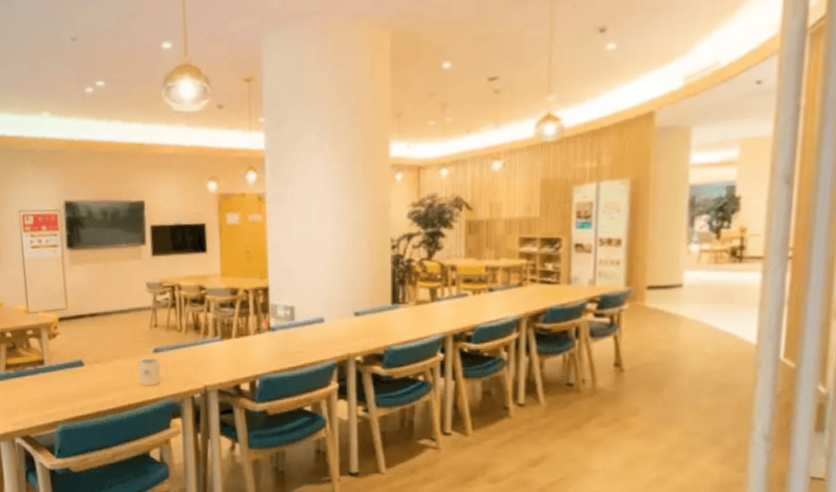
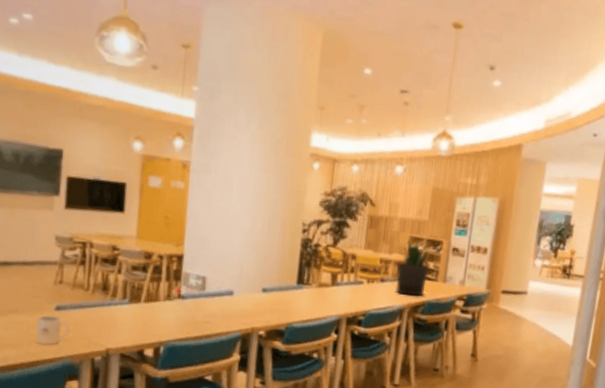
planter: none [506,237,548,305] -> present [395,236,431,297]

